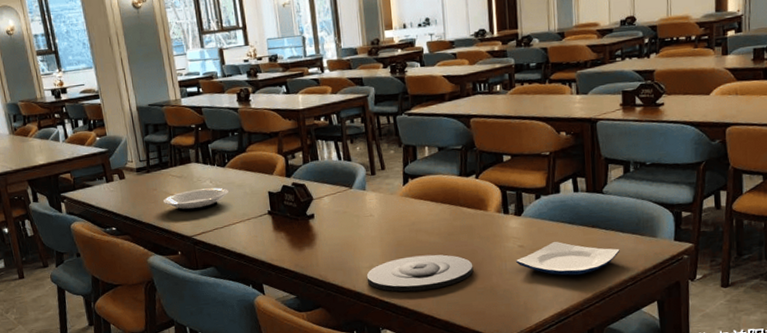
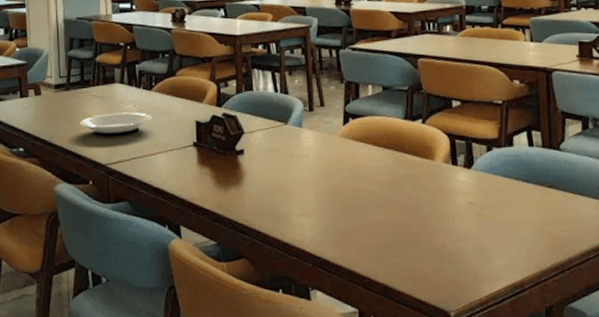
plate: present [366,254,474,292] -> none [297,205,417,247]
plate: present [515,241,620,276] -> none [464,200,580,241]

